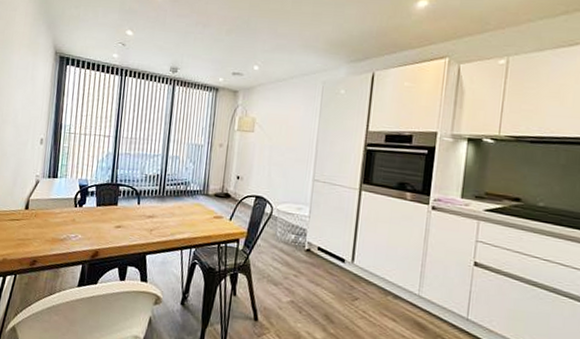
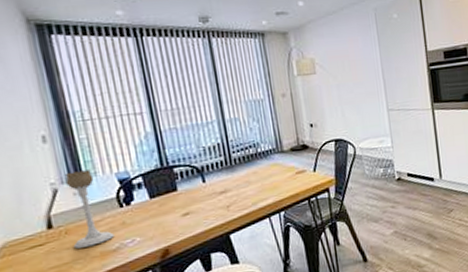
candle holder: none [37,170,65,232] -> present [65,170,114,249]

